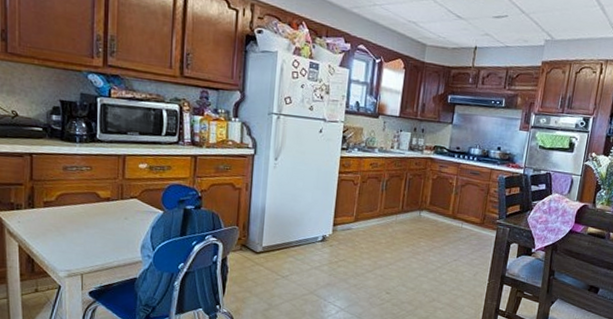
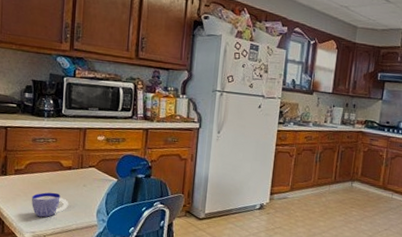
cup: none [64,226,109,254] -> present [31,192,69,218]

